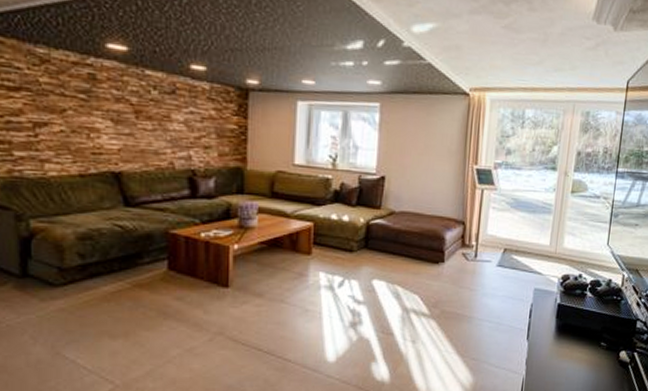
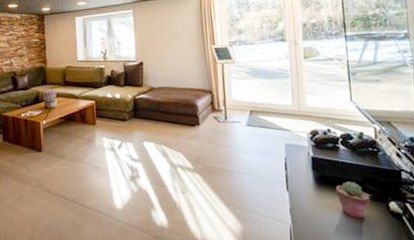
potted succulent: none [574,330,605,368] -> present [336,181,371,219]

